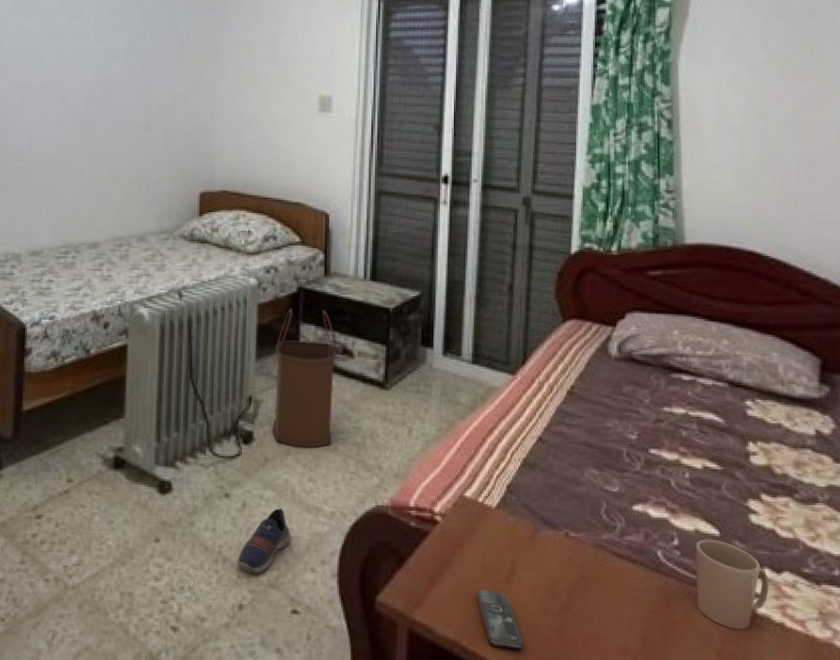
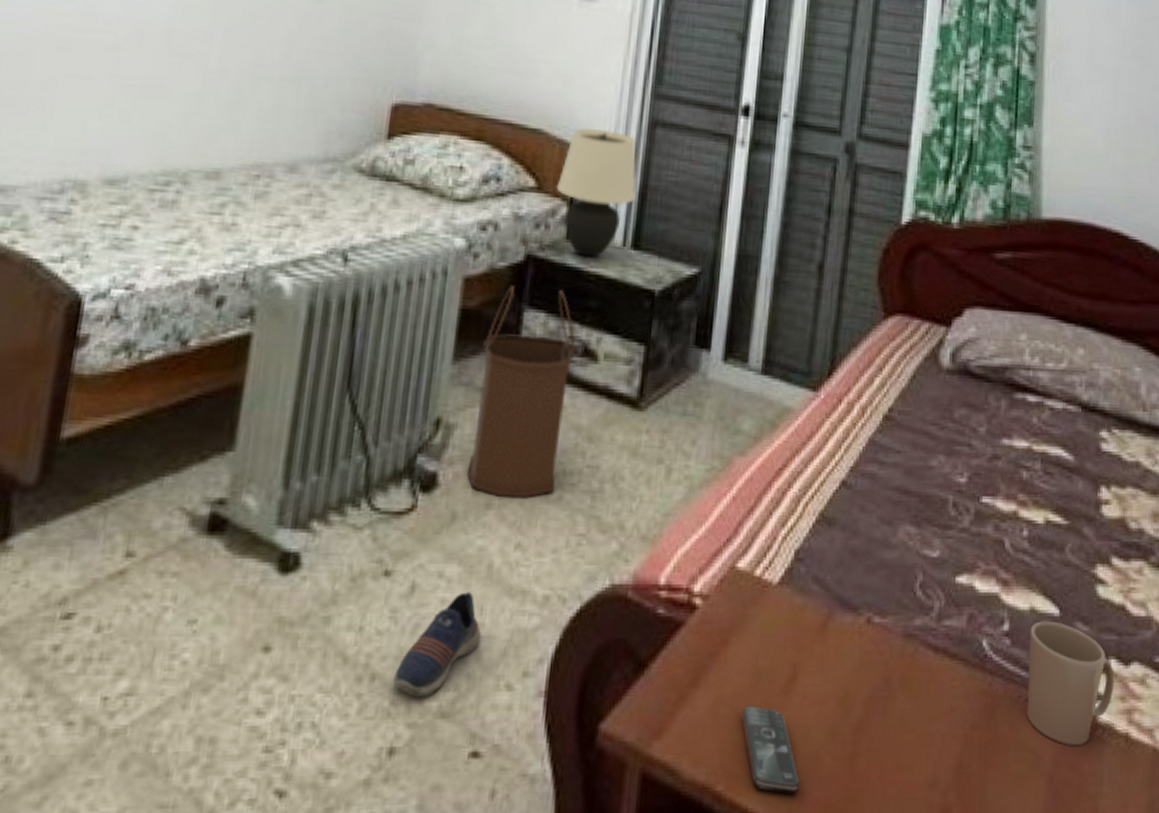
table lamp: none [314,200,371,287] -> present [556,128,637,257]

